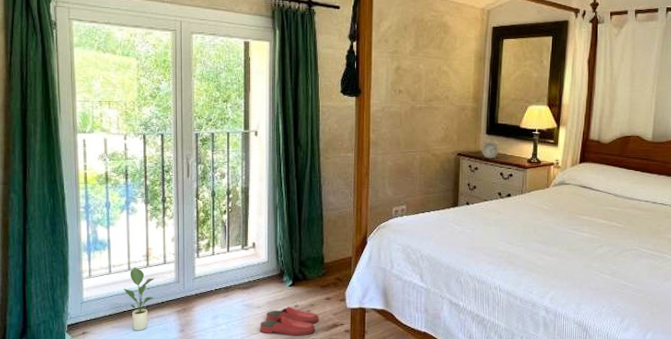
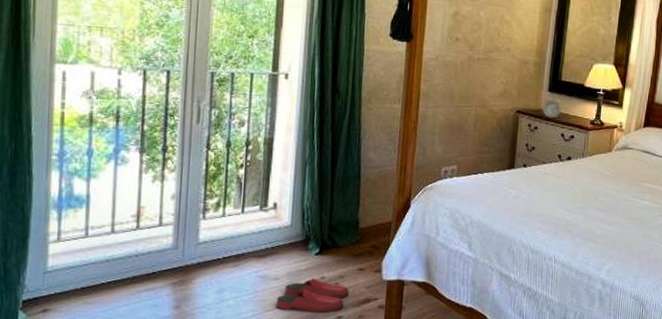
potted plant: present [123,267,156,331] -> none [103,229,147,308]

